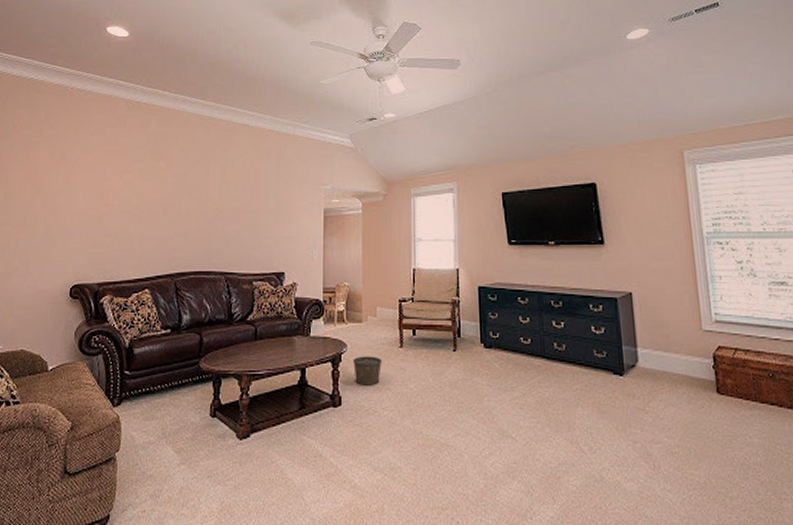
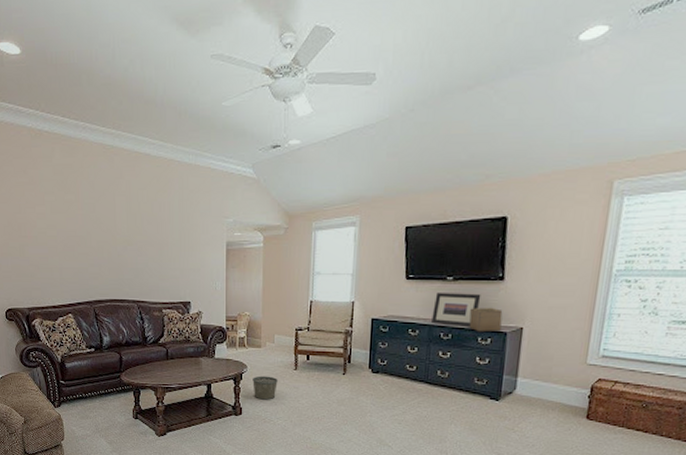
picture frame: none [539,258,585,293] -> present [432,293,481,327]
decorative box: none [577,271,611,299] -> present [469,307,503,333]

